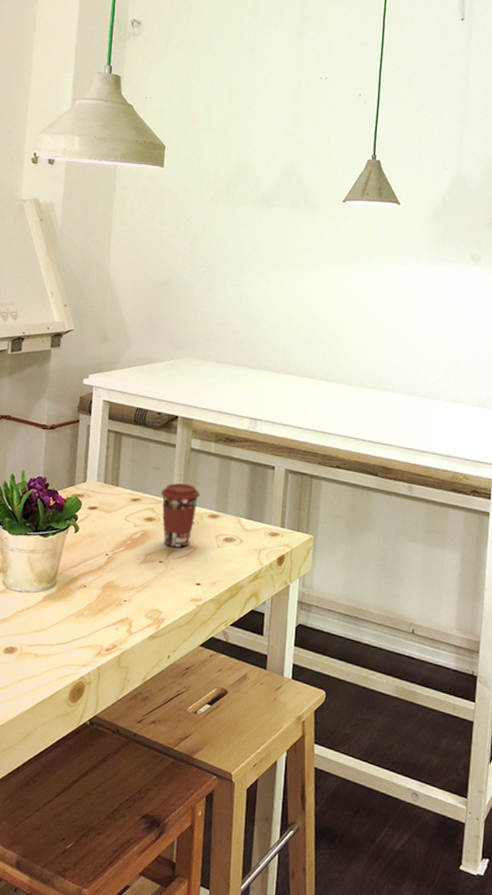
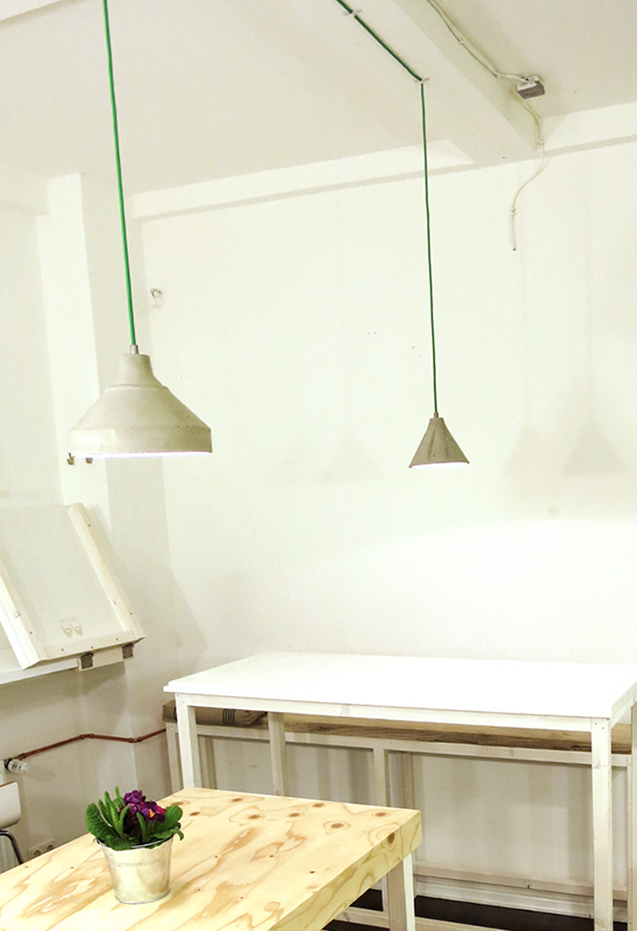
coffee cup: present [160,483,201,547] -> none [261,777,302,840]

